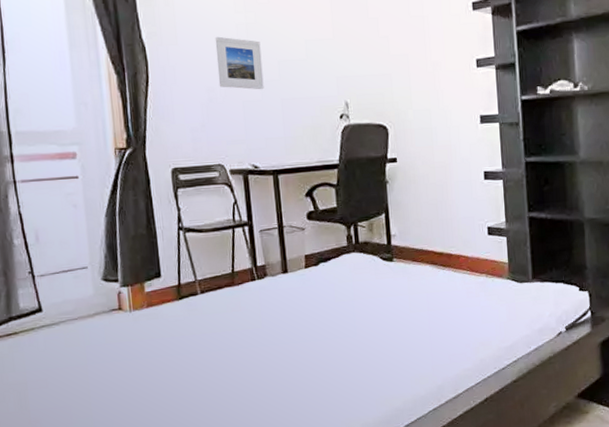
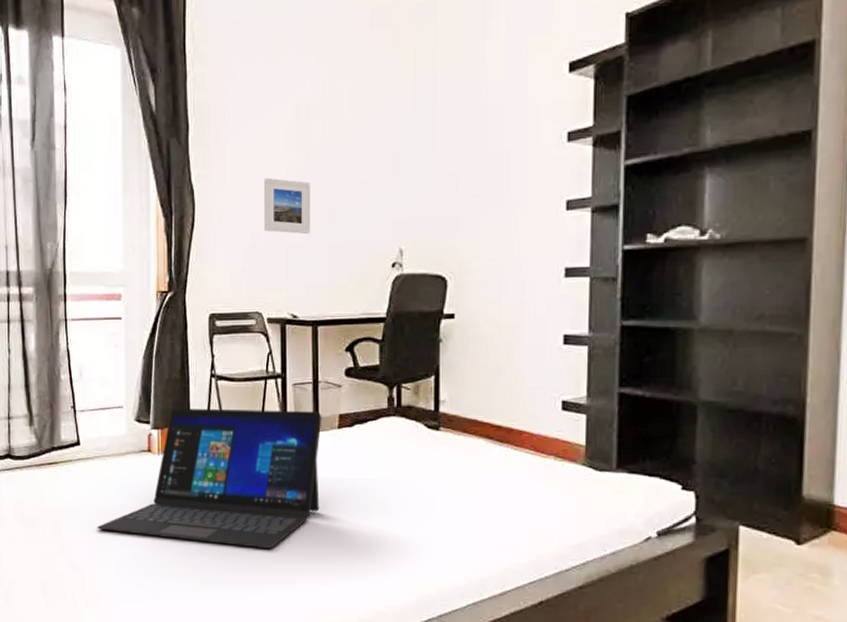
laptop: none [69,254,294,397] -> present [97,408,322,549]

